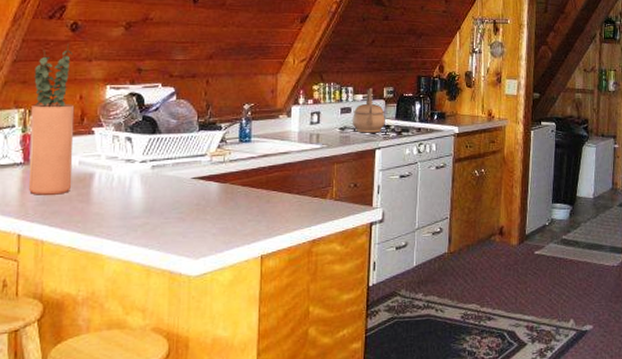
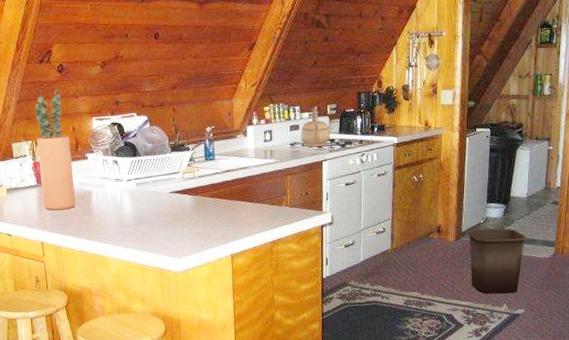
waste bin: none [532,231,594,307] -> present [467,228,527,294]

